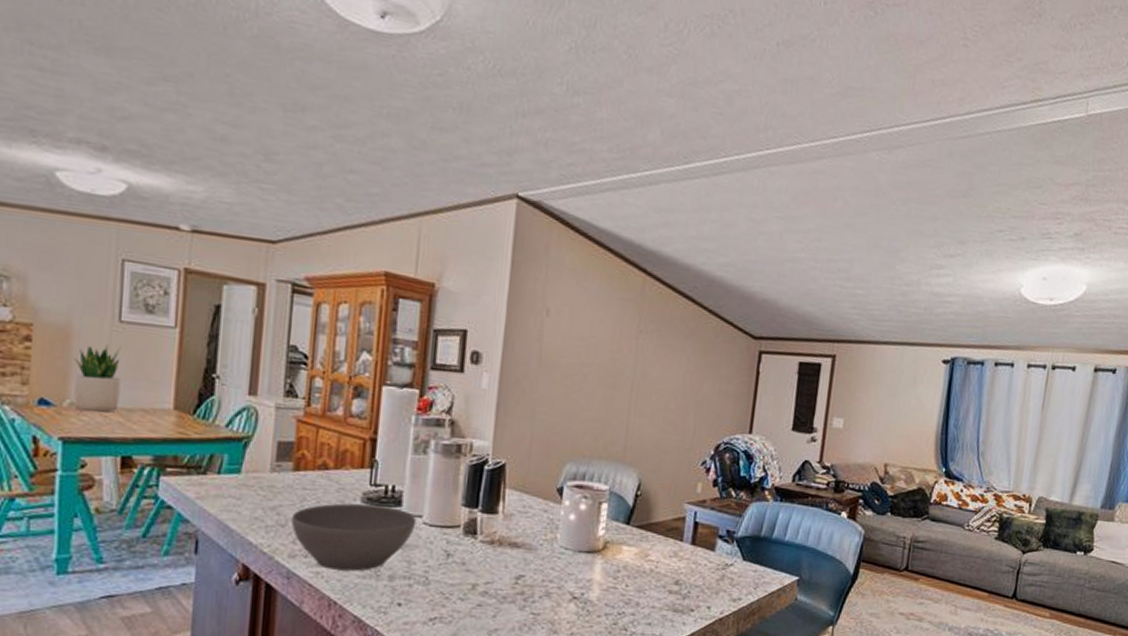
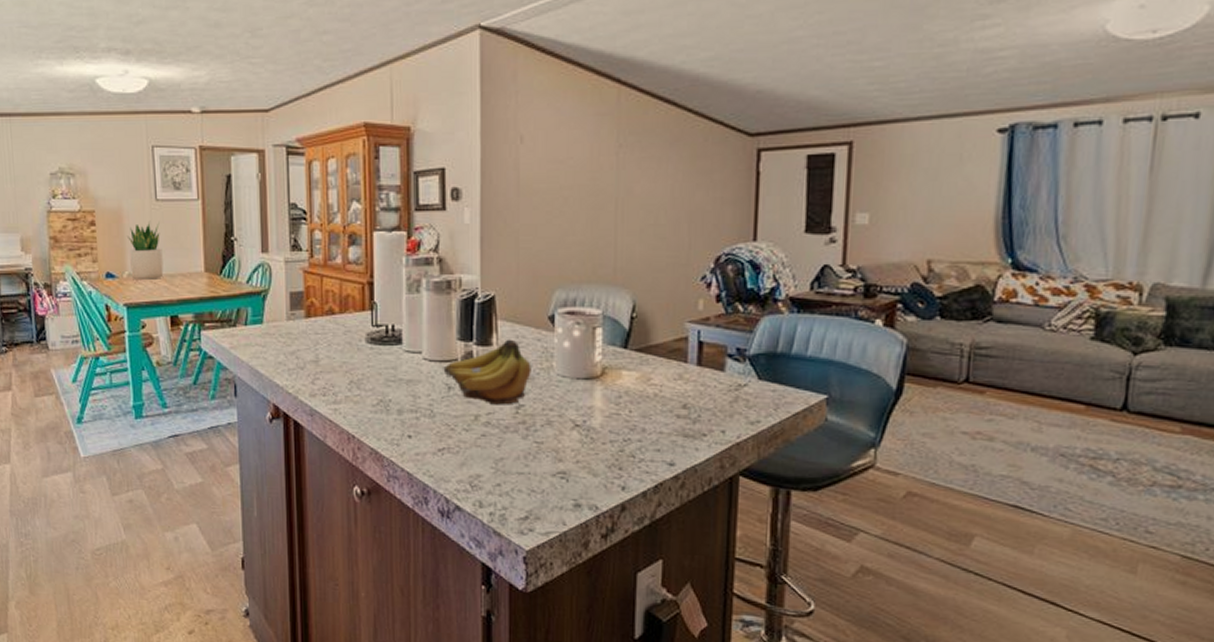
bowl: present [290,503,417,571] -> none [308,343,417,407]
fruit: none [443,508,536,575] -> present [443,339,531,405]

